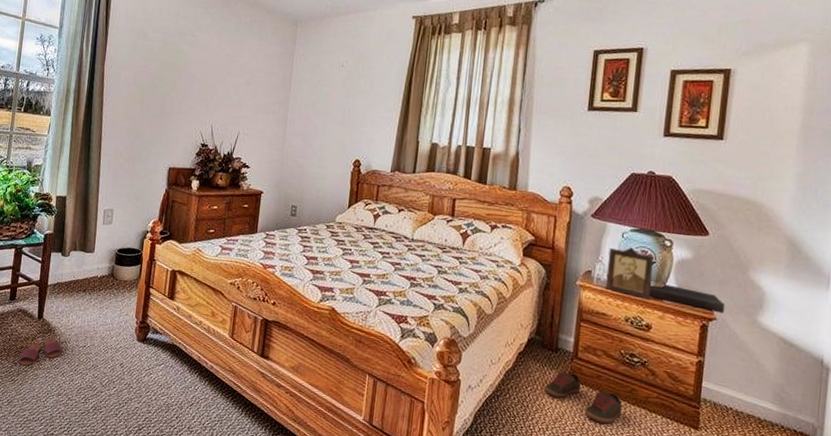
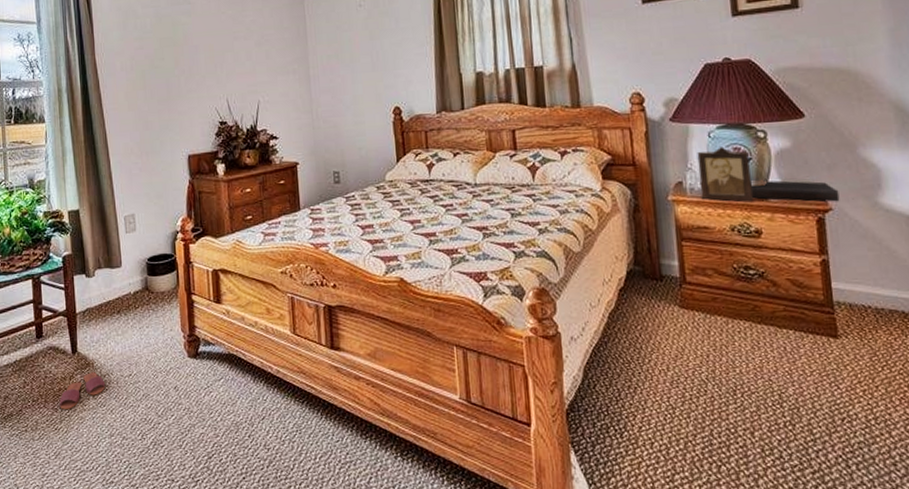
shoe: present [543,371,623,424] -> none [655,300,748,351]

